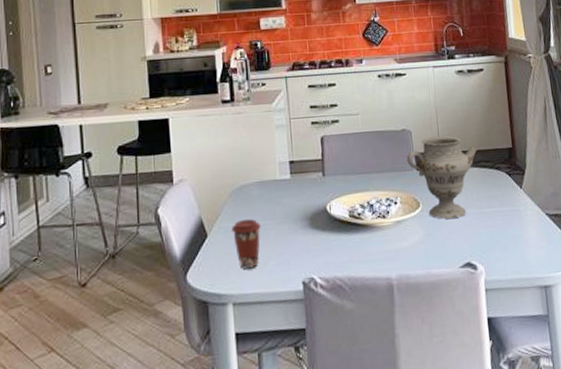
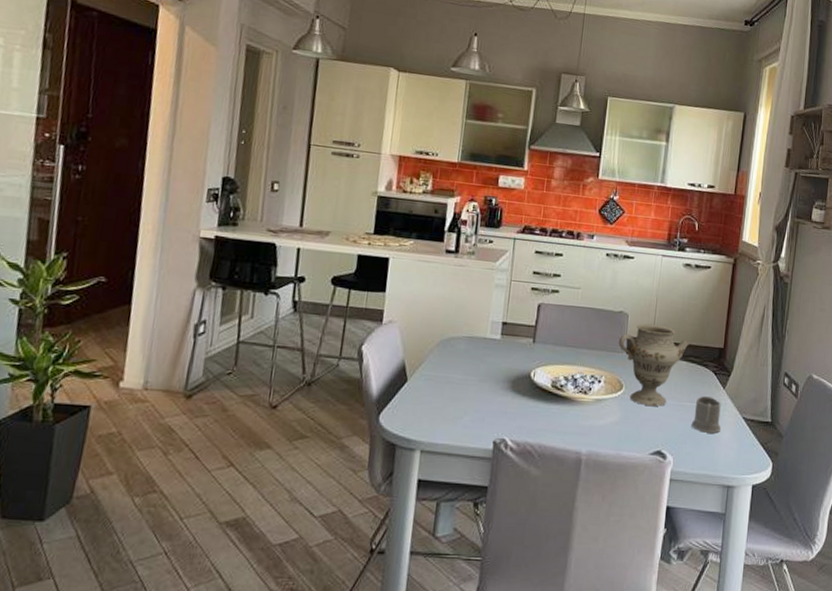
coffee cup: present [231,219,261,269] -> none [432,371,463,420]
mug: none [496,198,526,236] -> present [692,396,721,433]

